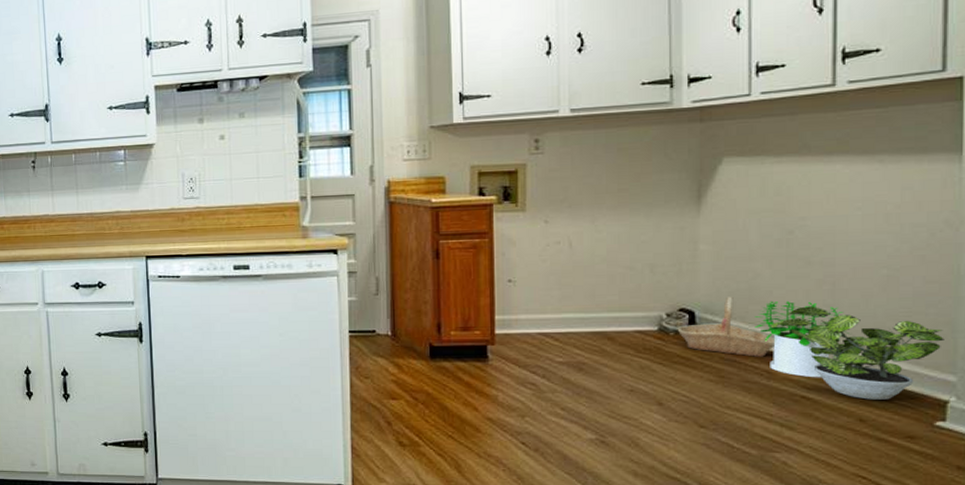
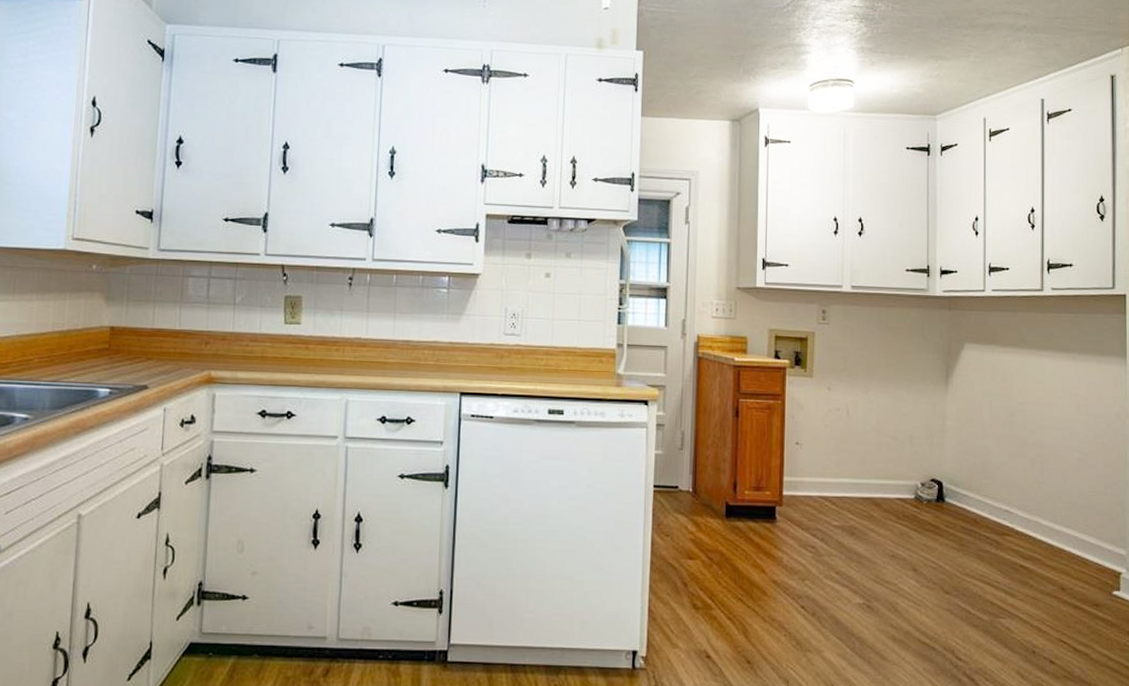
basket: present [677,296,774,357] -> none [929,470,1001,527]
potted plant: present [755,300,851,378] -> none [987,475,1055,549]
potted plant: present [770,306,944,400] -> none [998,482,1118,570]

